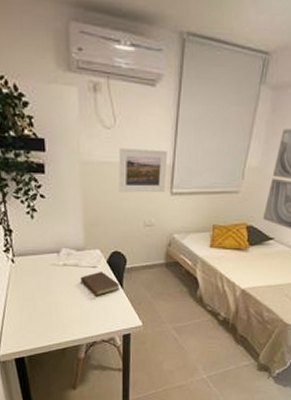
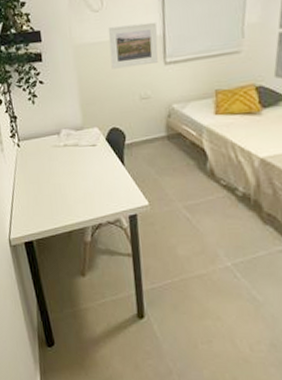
hardcover book: present [80,272,119,296] -> none [81,150,121,175]

